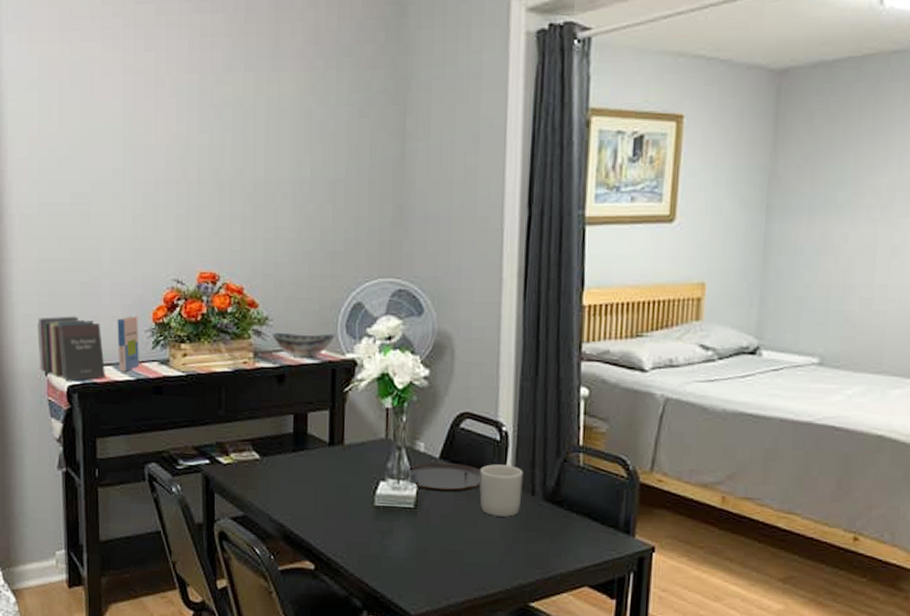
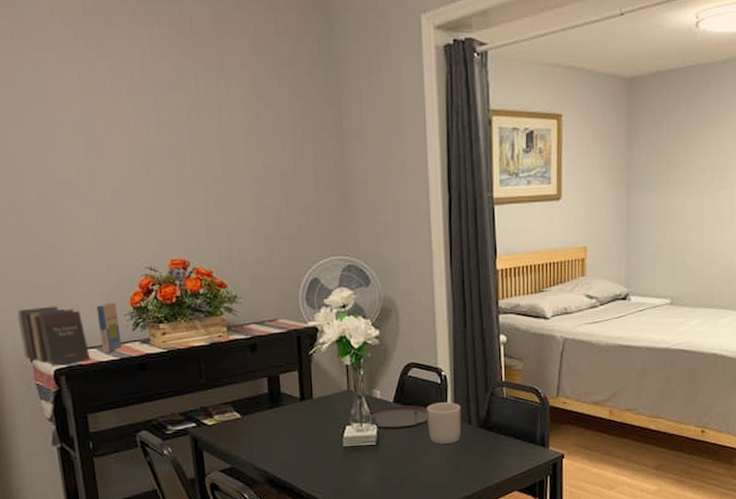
decorative bowl: present [271,333,337,358] -> none [241,306,299,328]

